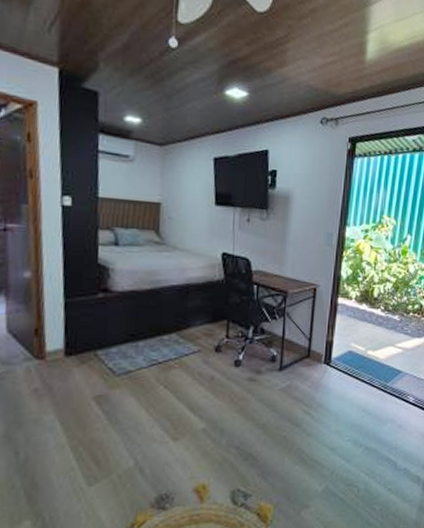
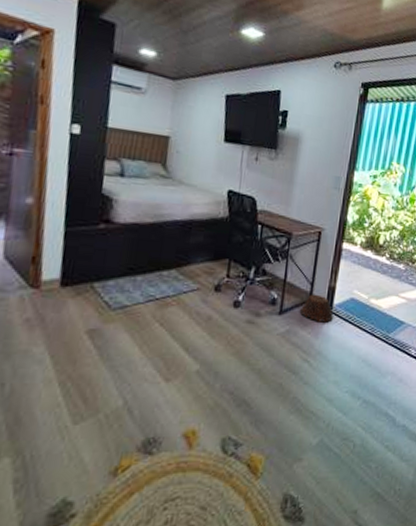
woven basket: none [299,349,333,376] -> present [299,294,334,323]

